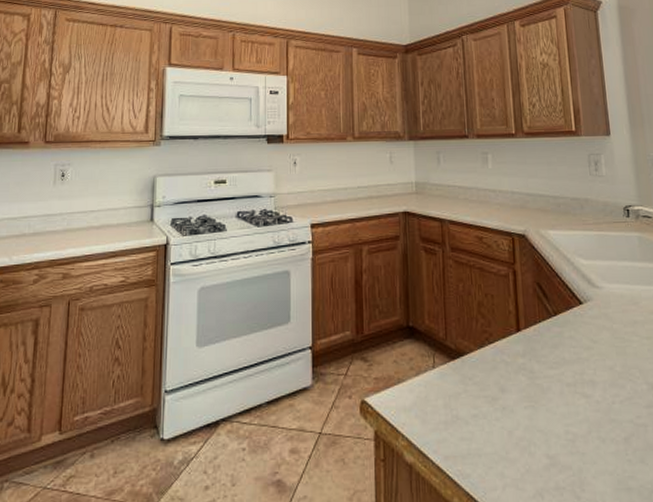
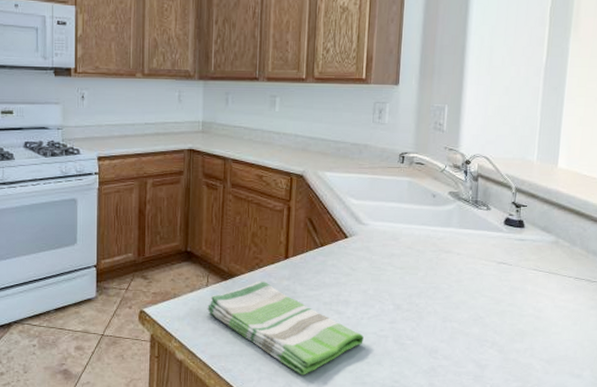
dish towel: none [435,360,620,480] -> present [206,282,364,376]

